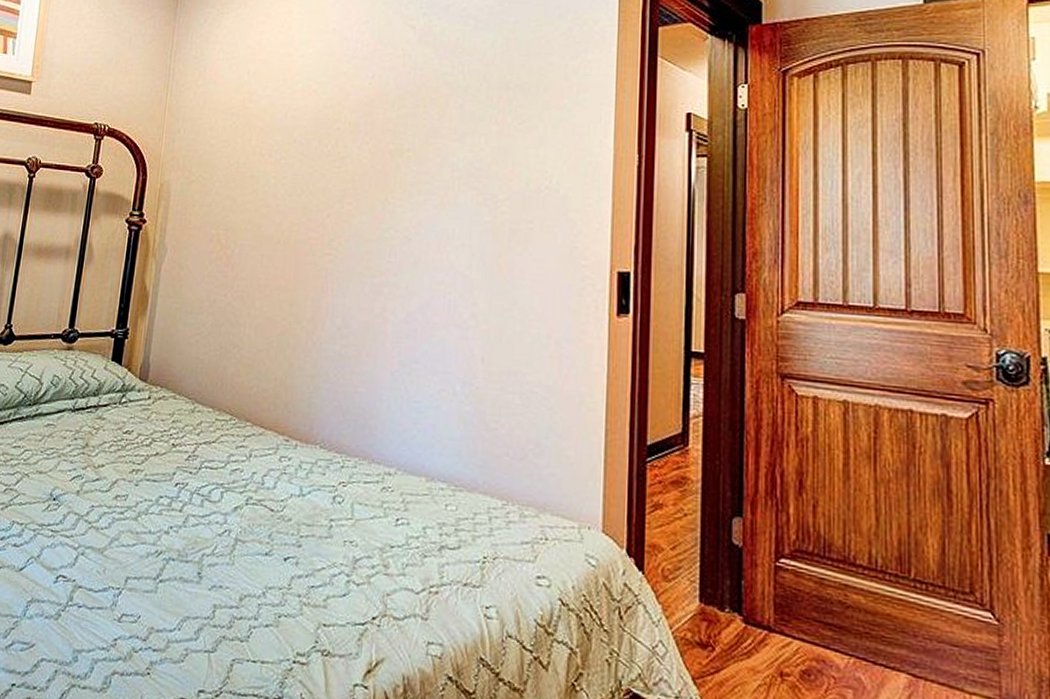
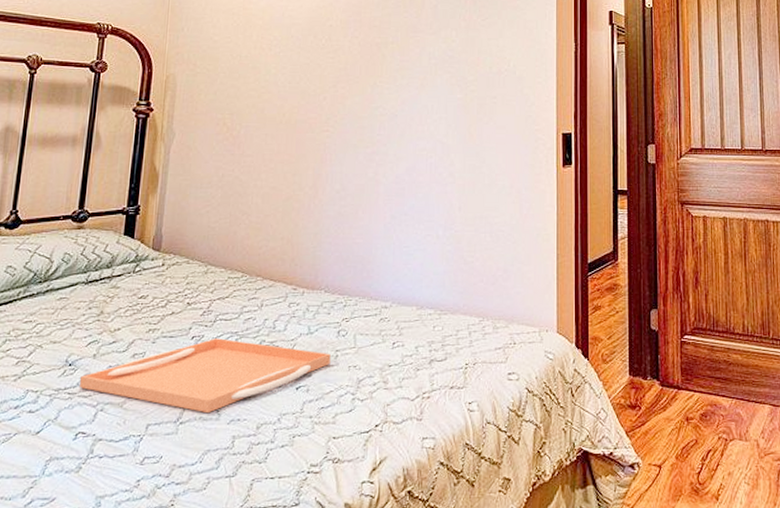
serving tray: none [62,488,324,575] -> present [80,338,331,414]

